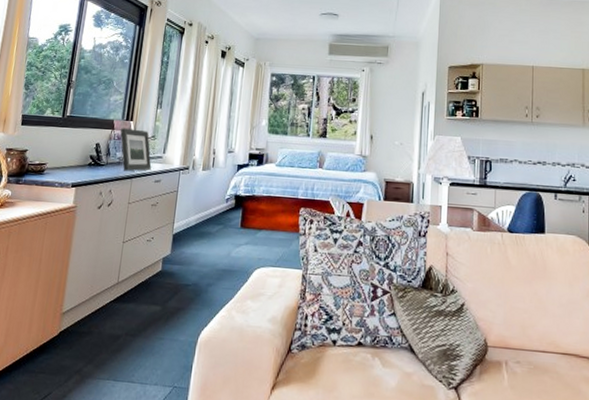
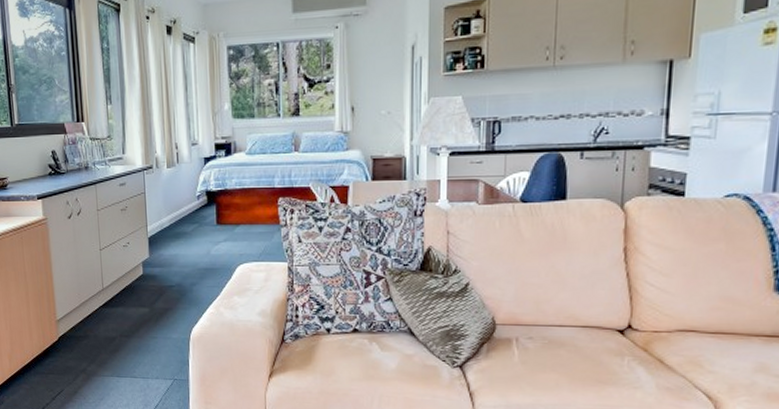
picture frame: present [120,128,152,171] -> none [74,130,113,177]

